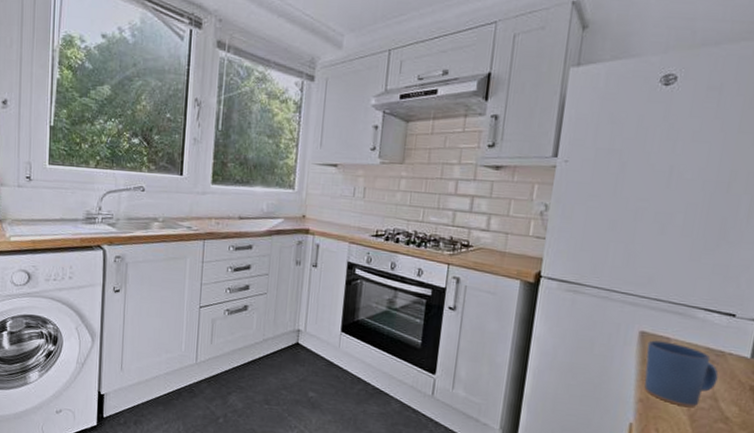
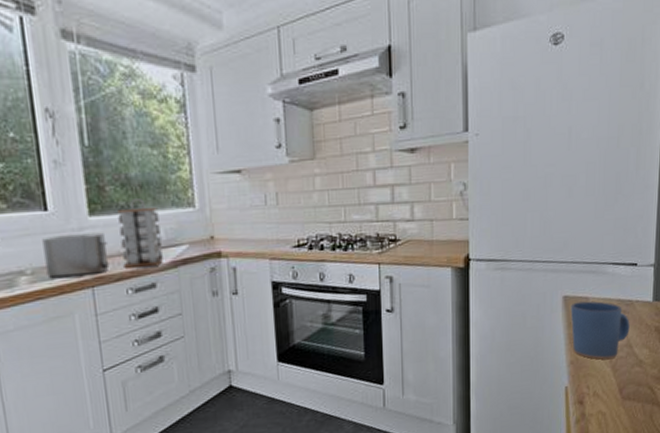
toaster: none [173,195,221,231] -> present [42,232,109,279]
spice rack: none [230,176,265,232] -> present [118,199,163,269]

